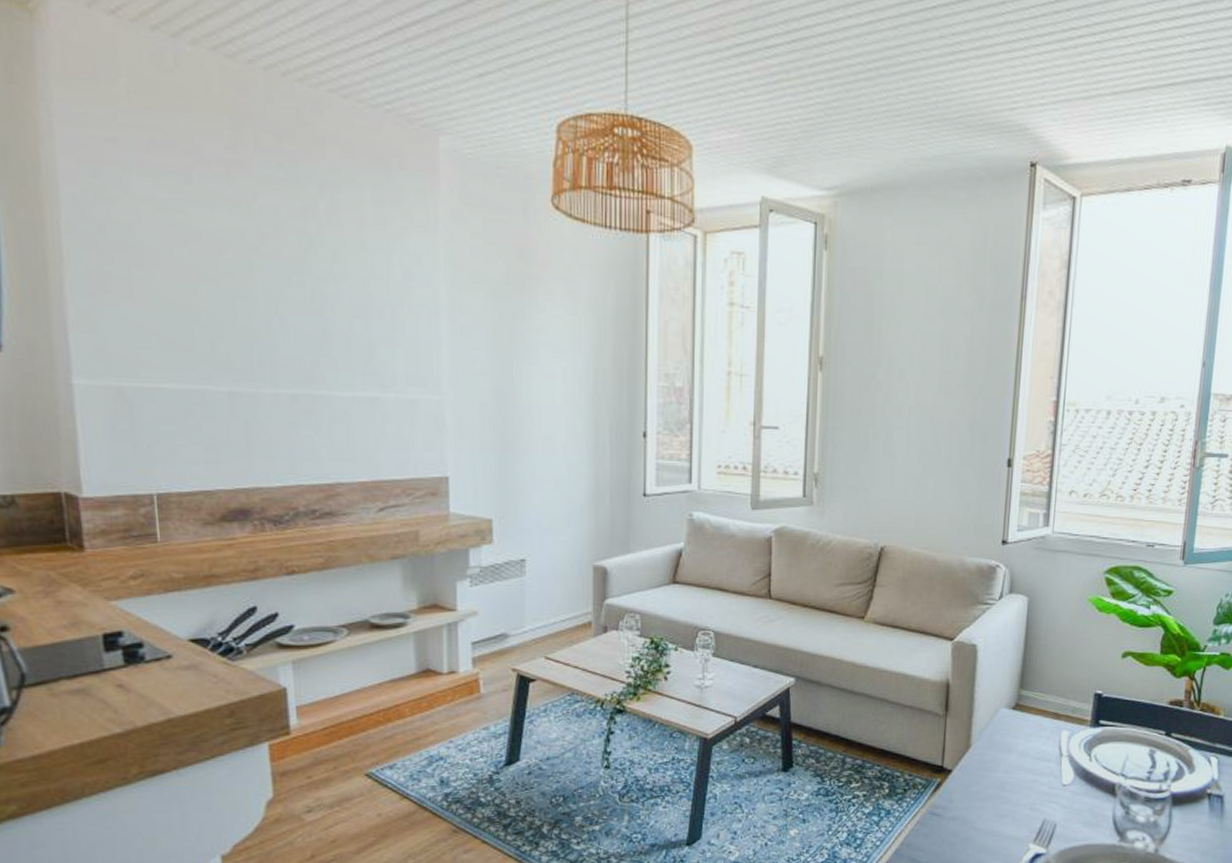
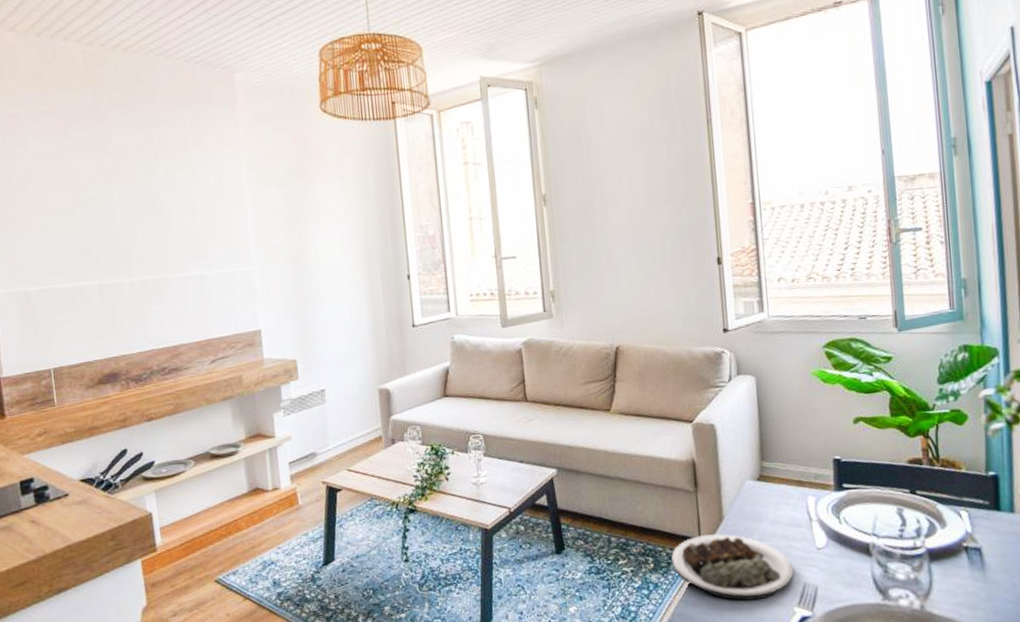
plate: none [909,761,1036,834] -> present [671,533,794,601]

